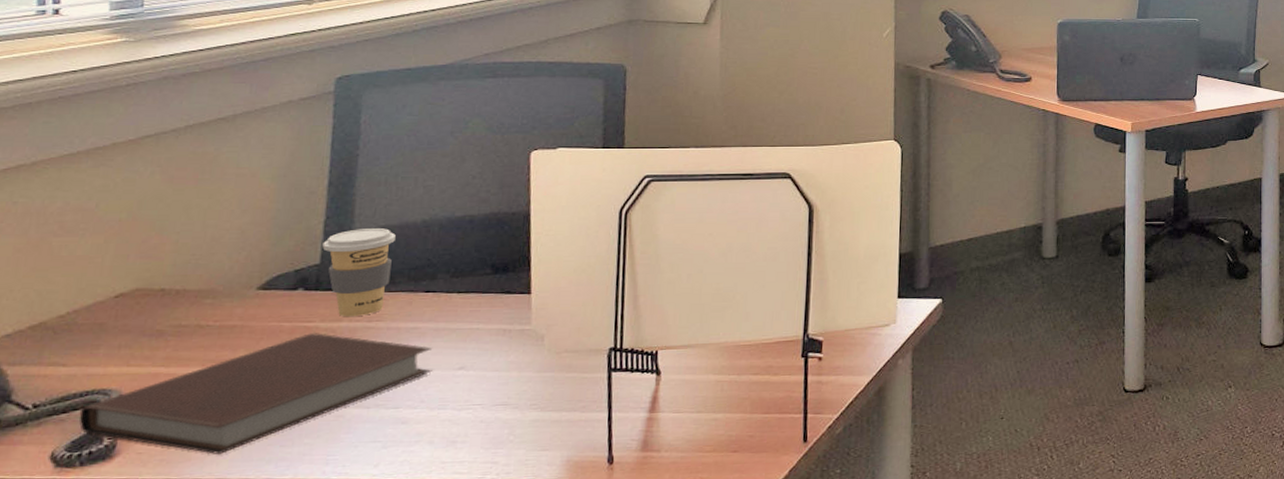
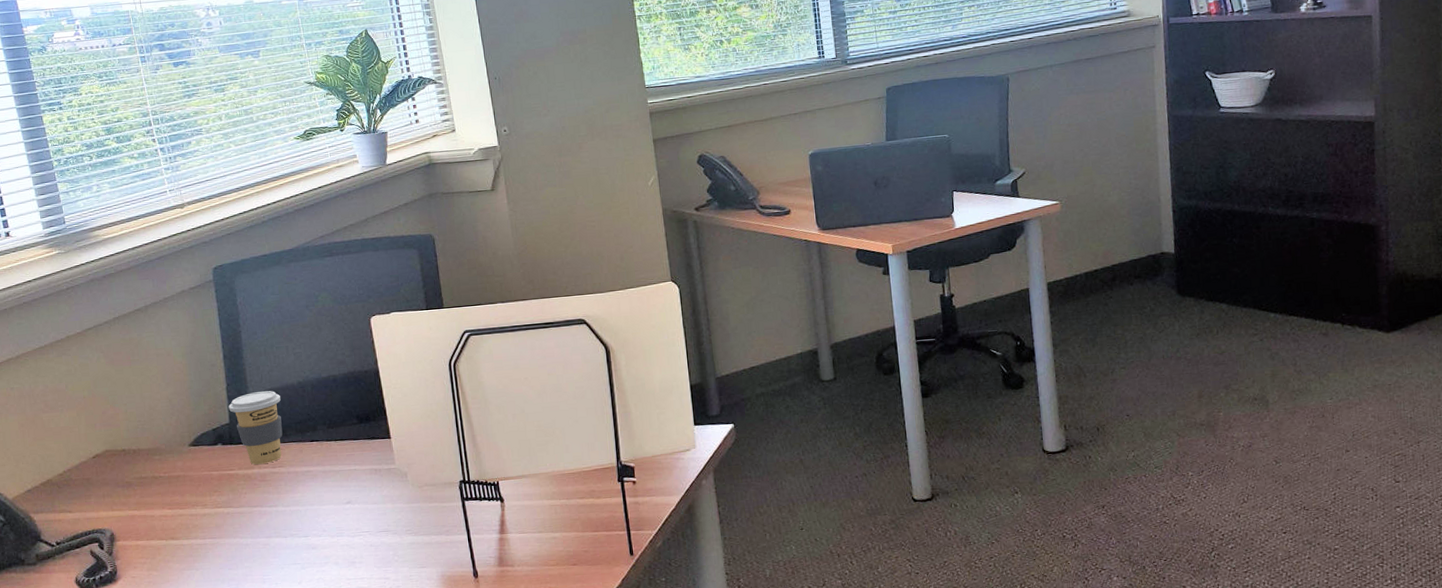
notebook: present [79,333,433,455] -> none [87,479,327,577]

